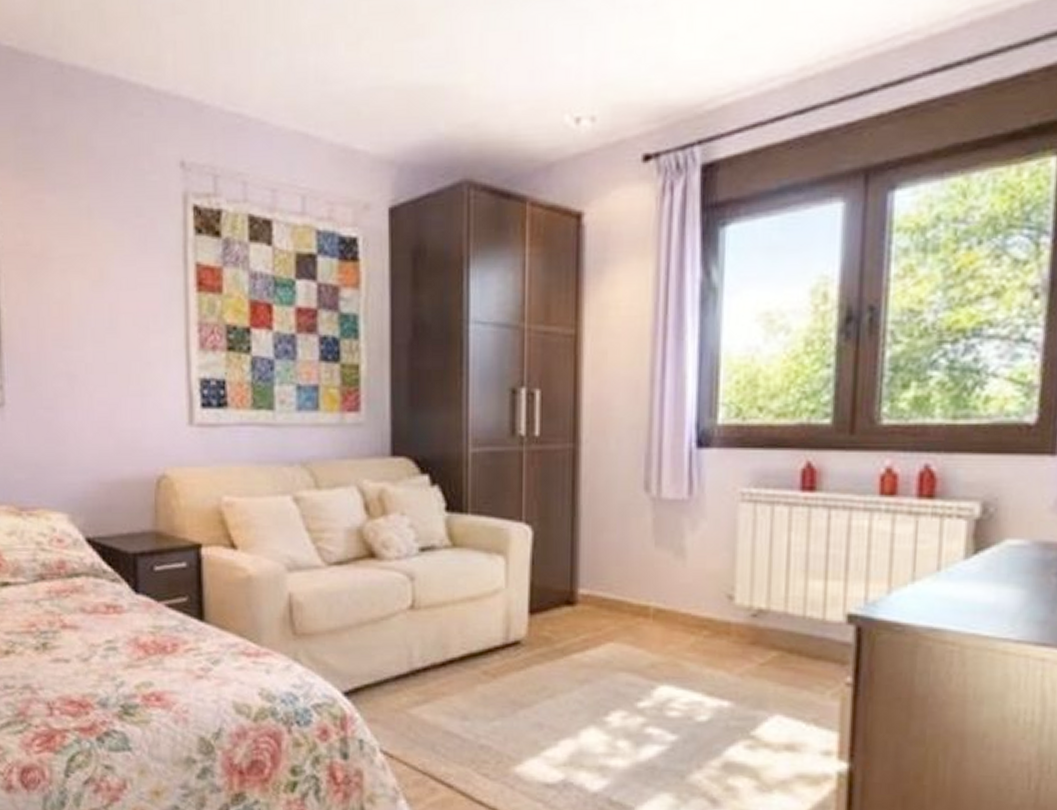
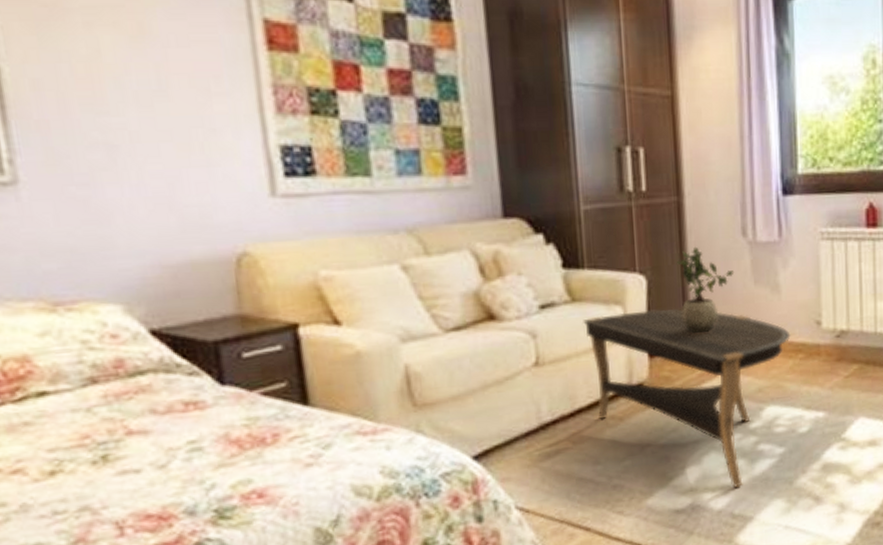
coffee table: none [462,563,695,771] -> present [583,308,791,487]
potted plant: none [568,499,633,595] -> present [677,246,735,334]

